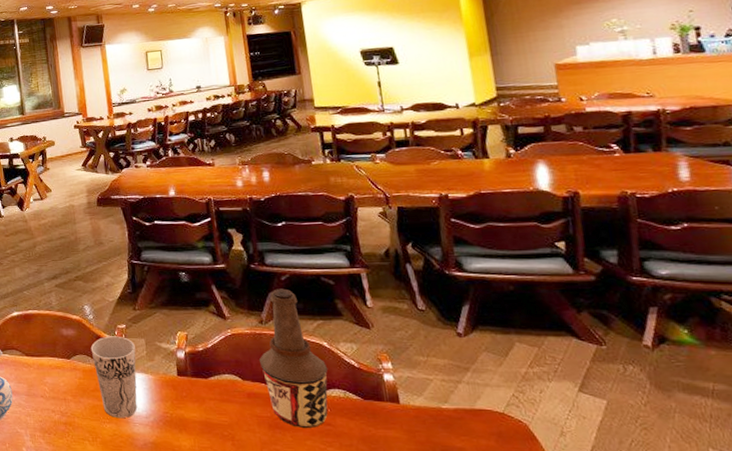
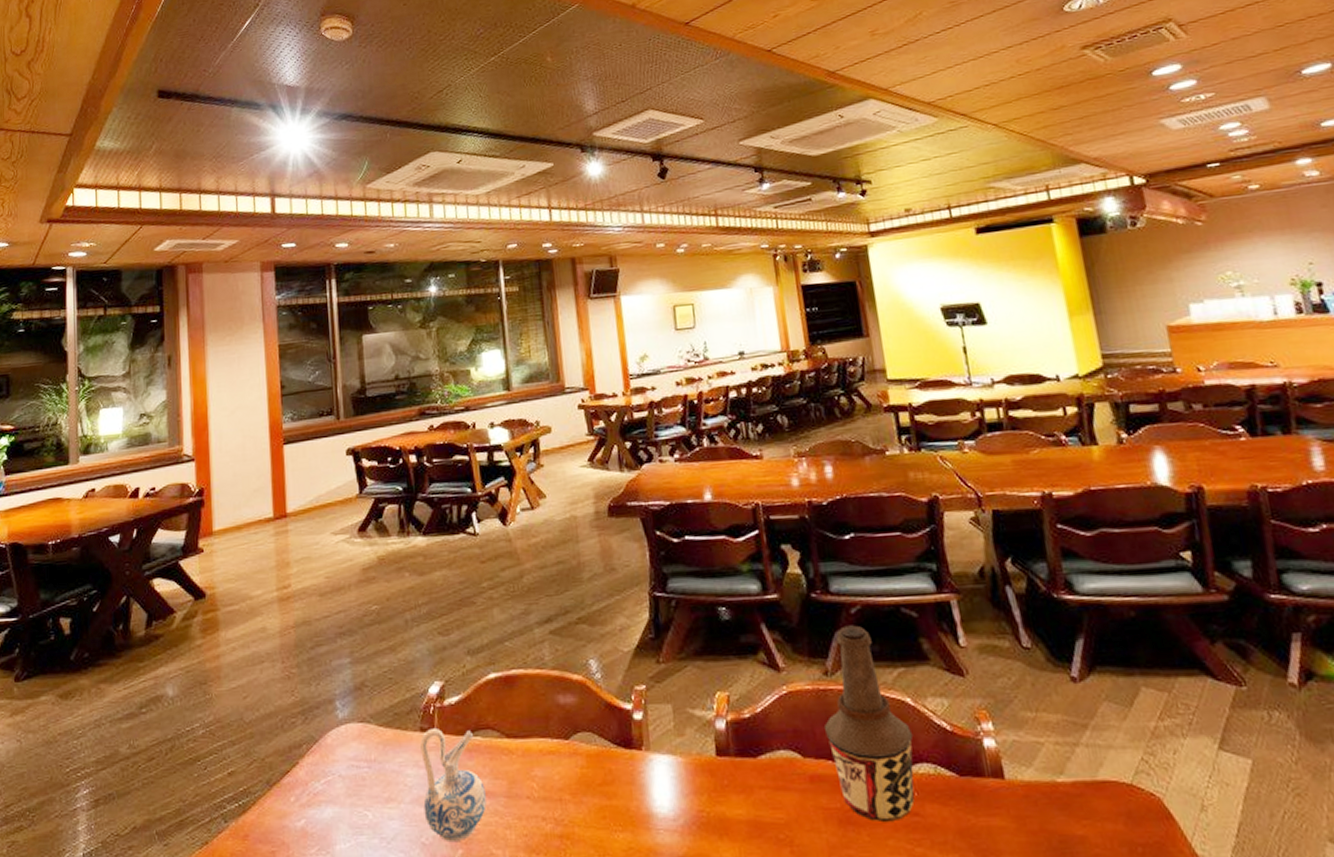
cup: present [90,336,137,419] -> none [597,702,662,824]

